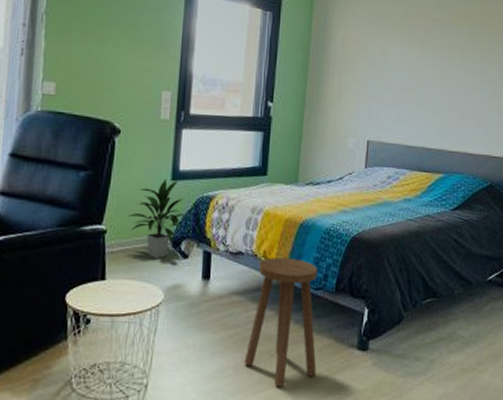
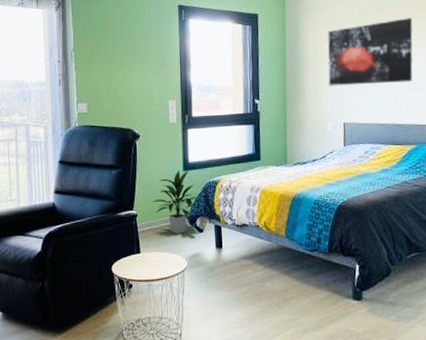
stool: present [244,257,317,388] -> none [257,226,319,333]
wall art: none [355,27,454,102] -> present [327,18,413,86]

